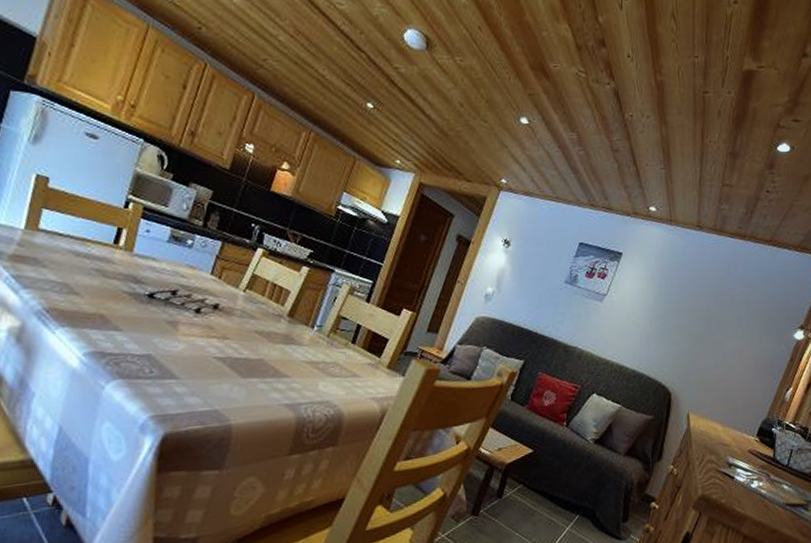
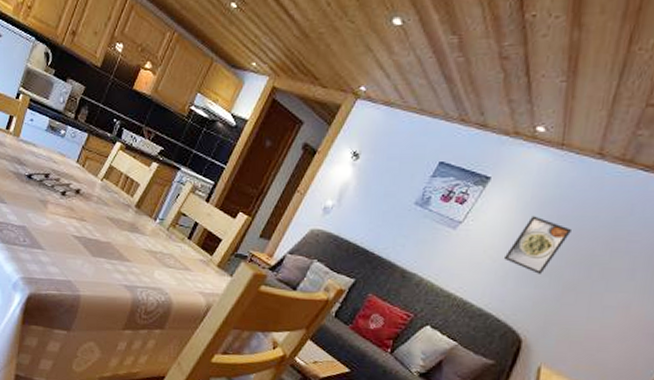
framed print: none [645,282,691,332] -> present [504,216,573,274]

